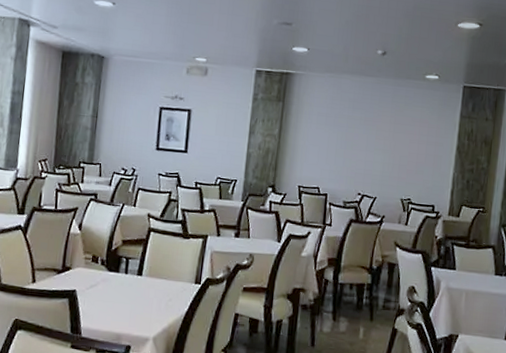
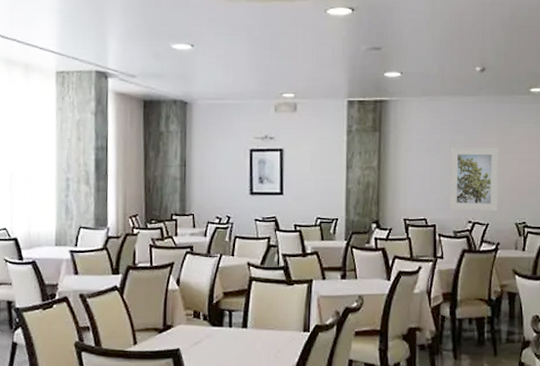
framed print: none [341,123,392,186] -> present [449,147,499,211]

